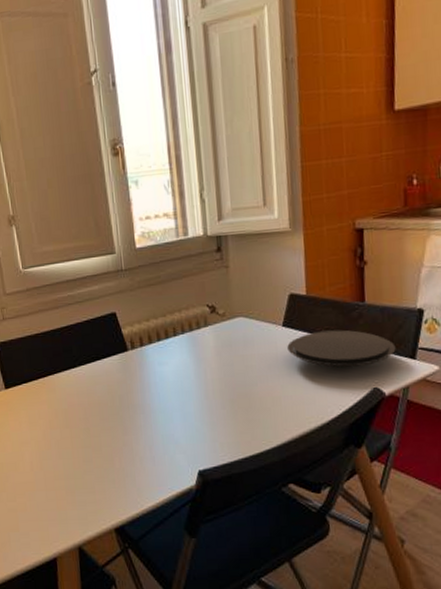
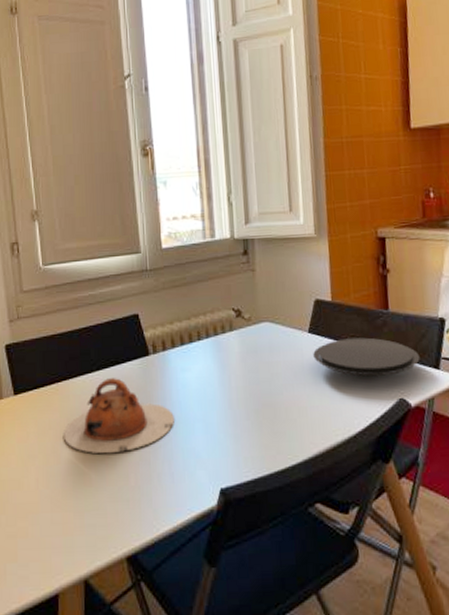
teapot: none [52,372,154,441] -> present [64,378,174,454]

